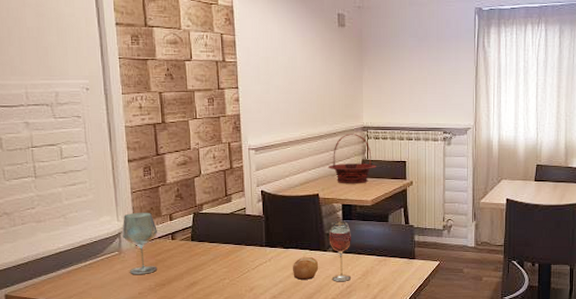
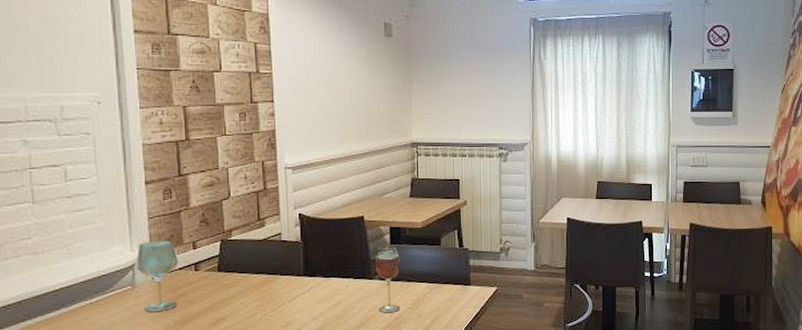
bread roll: present [293,256,319,280] -> none [335,285,364,312]
basket: present [328,134,376,184] -> none [374,150,427,205]

